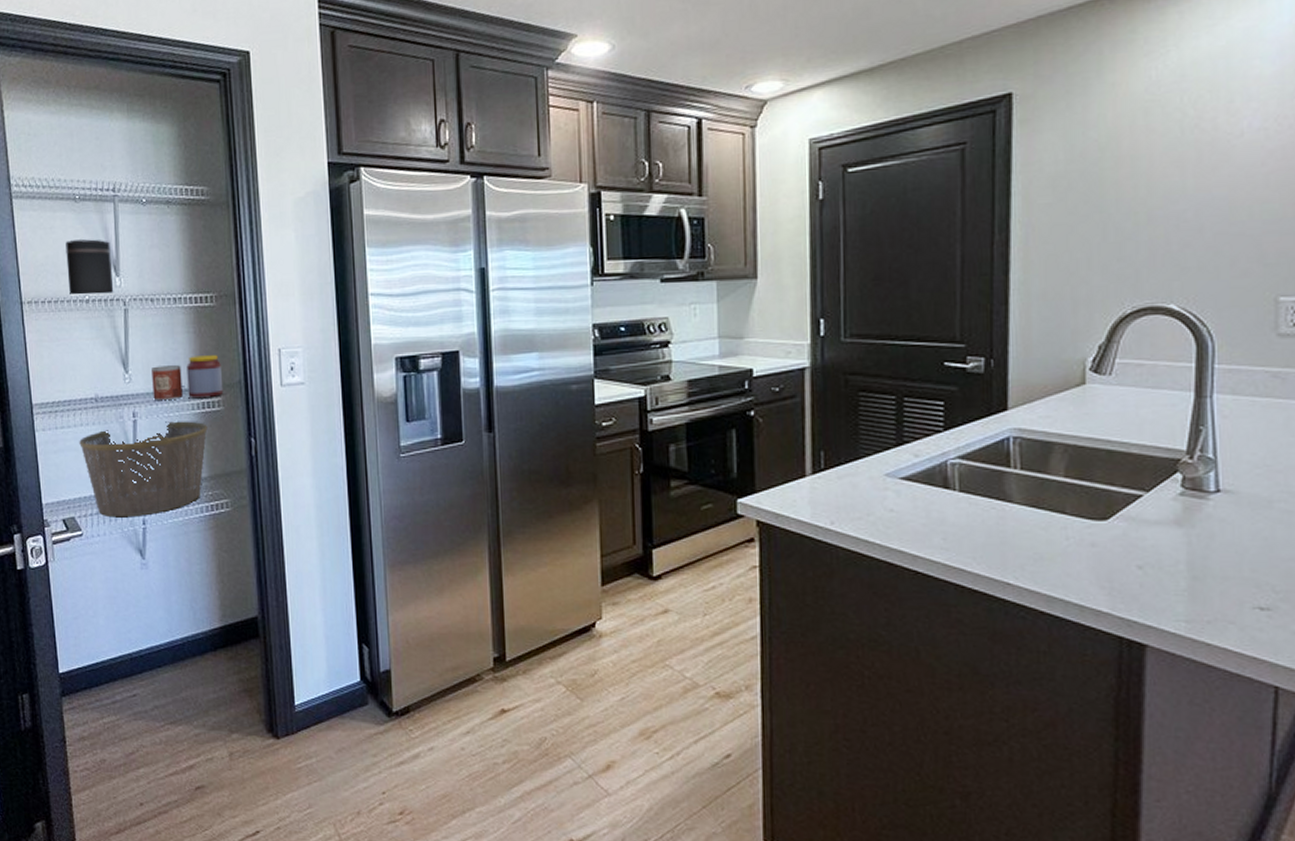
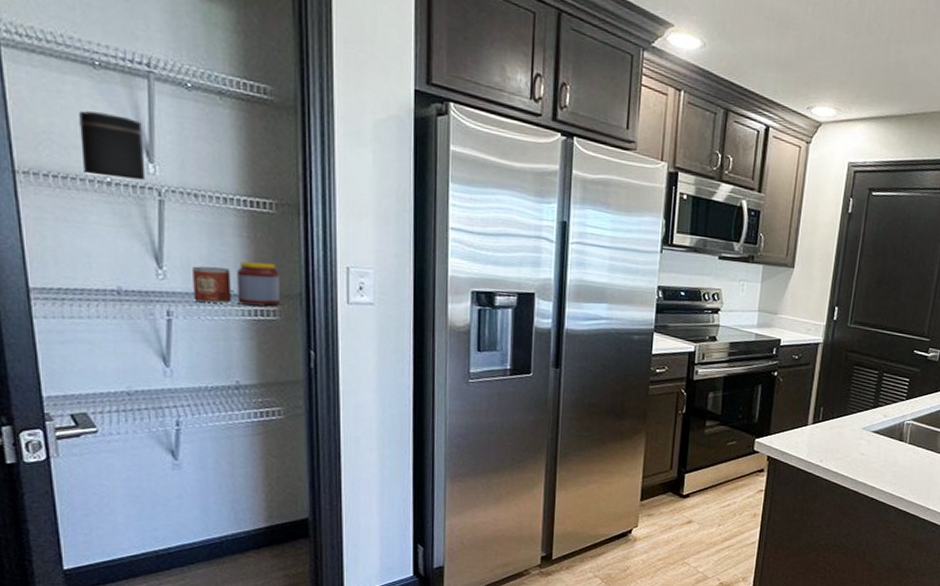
basket: present [79,421,208,518] -> none [94,325,260,418]

